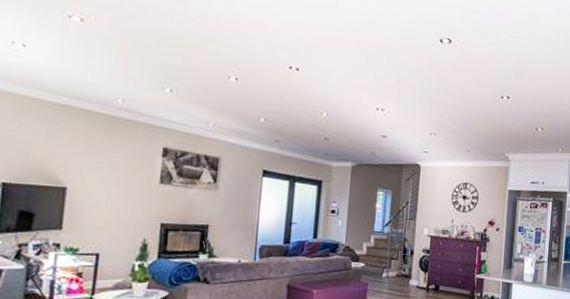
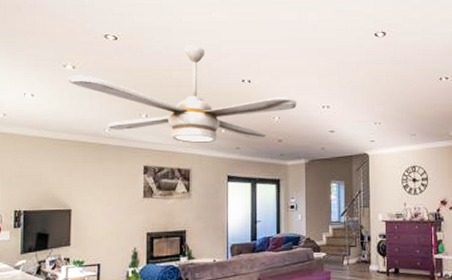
ceiling fan: none [73,17,349,135] -> present [68,45,297,143]

